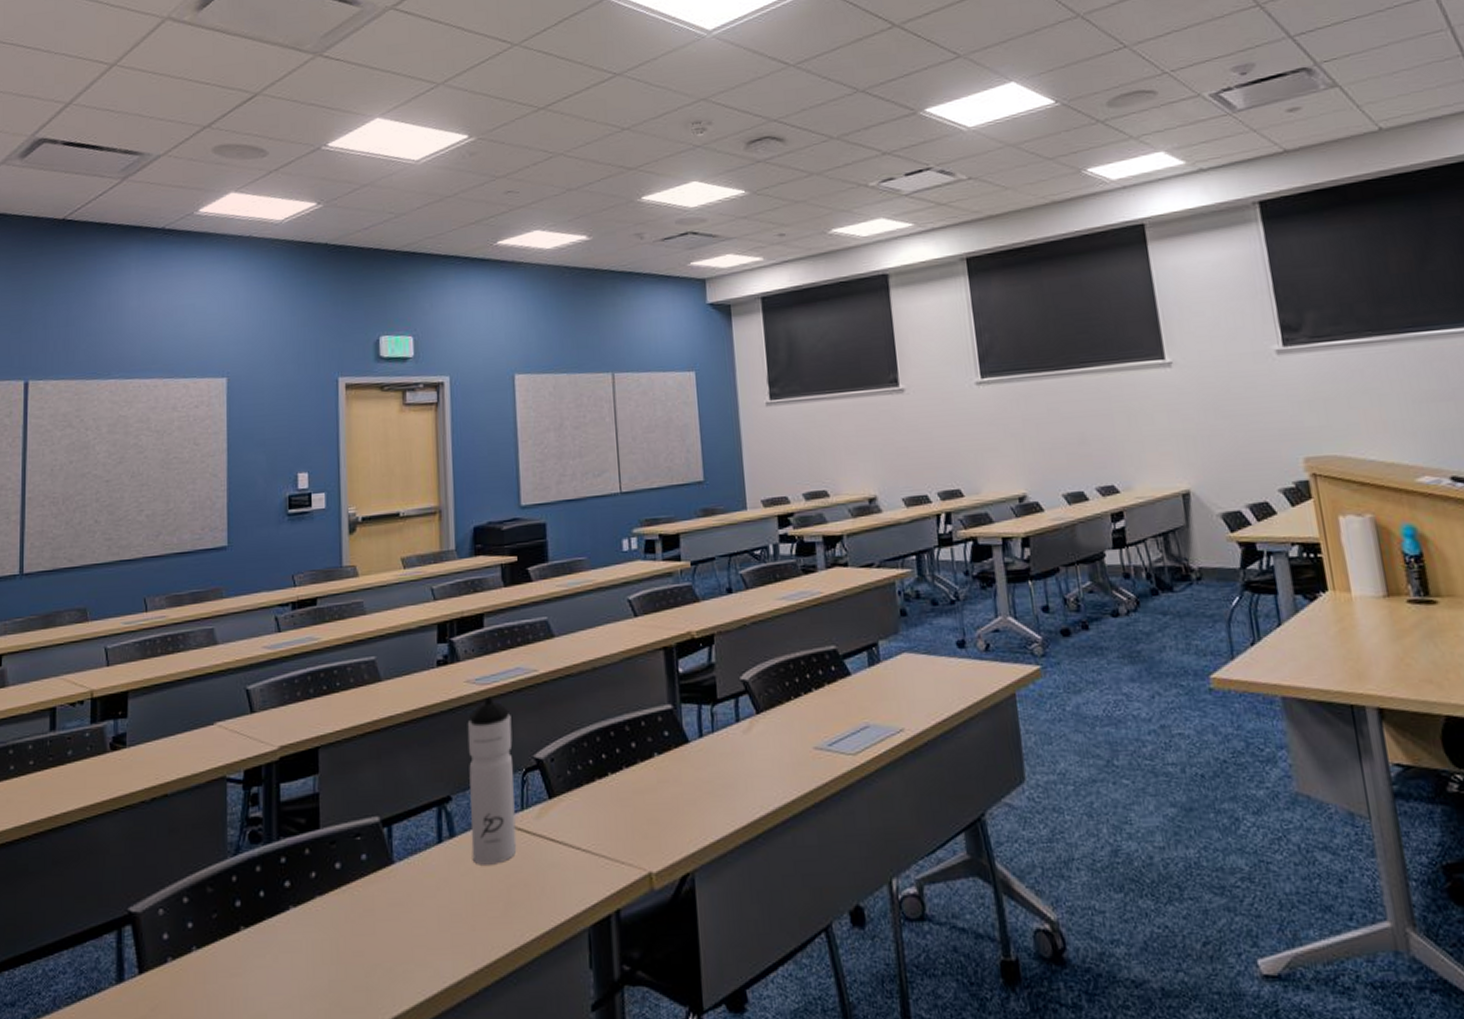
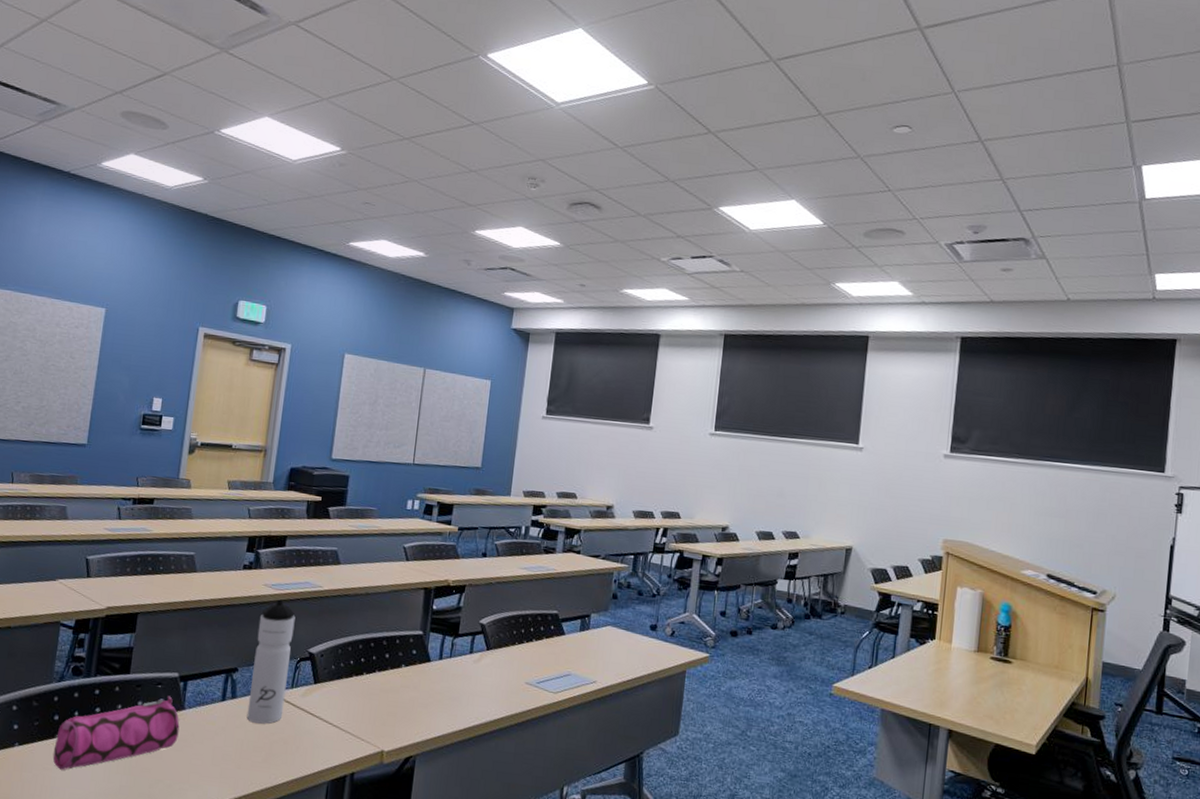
pencil case: none [240,849,392,974] -> present [52,696,180,771]

